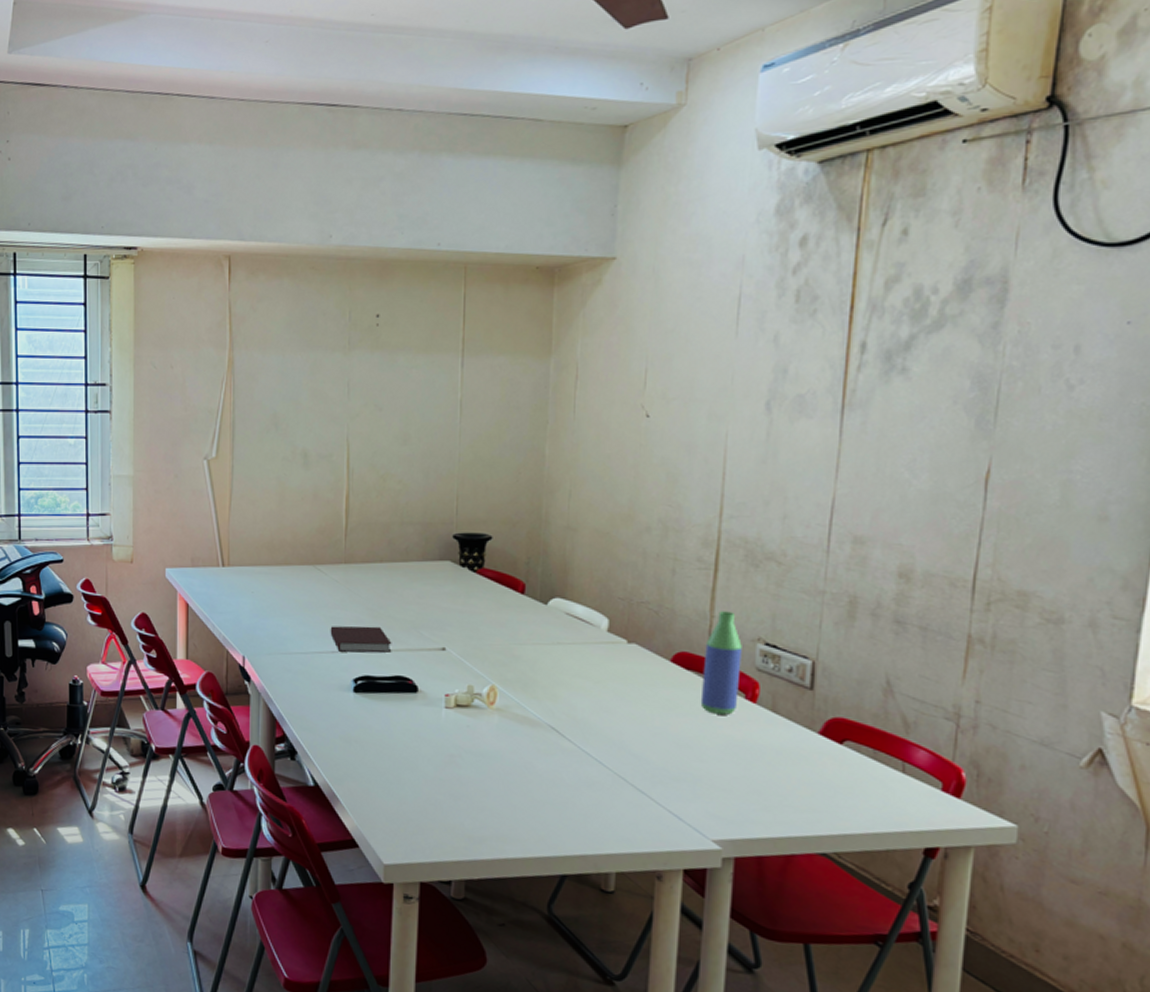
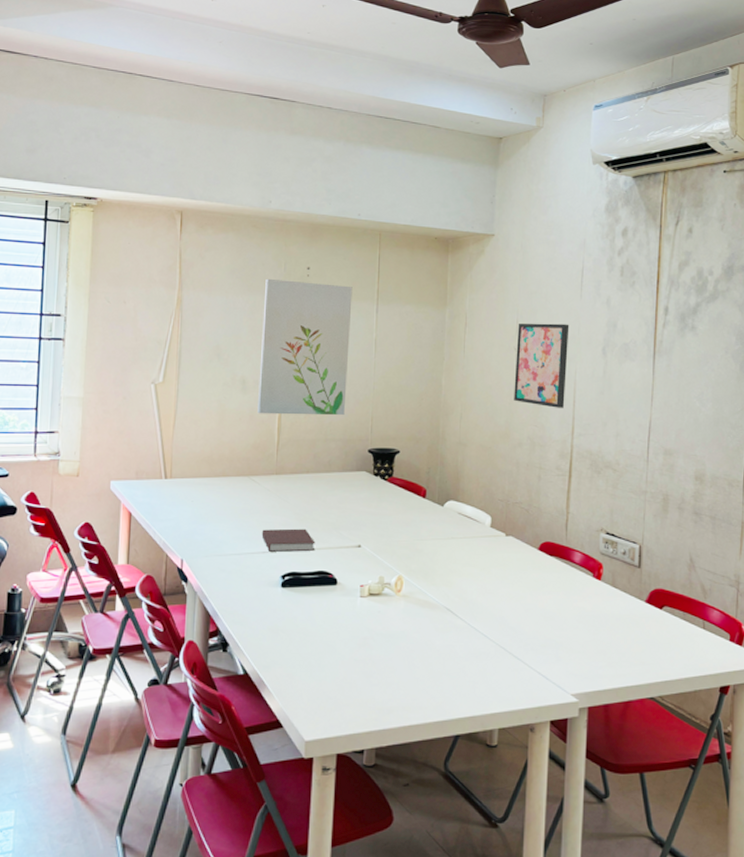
wall art: none [322,331,432,494] -> present [257,278,353,416]
wall art: none [640,371,719,482] -> present [514,323,569,408]
bottle: present [700,611,742,715] -> none [560,508,590,591]

